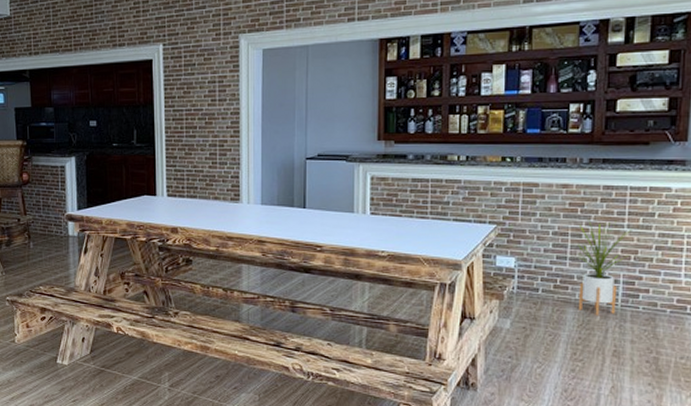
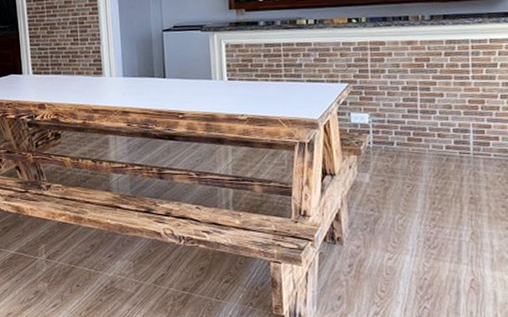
house plant: present [578,218,632,315] -> none [425,72,477,164]

